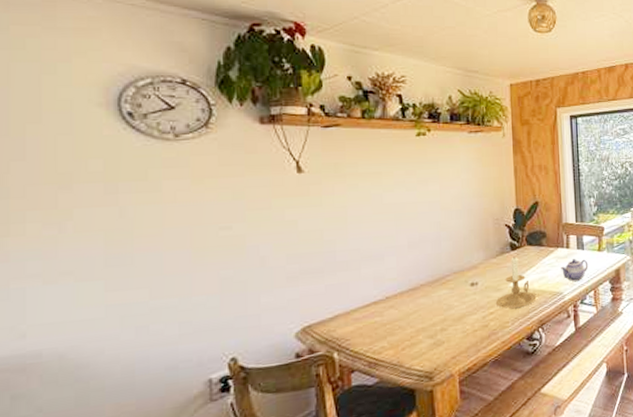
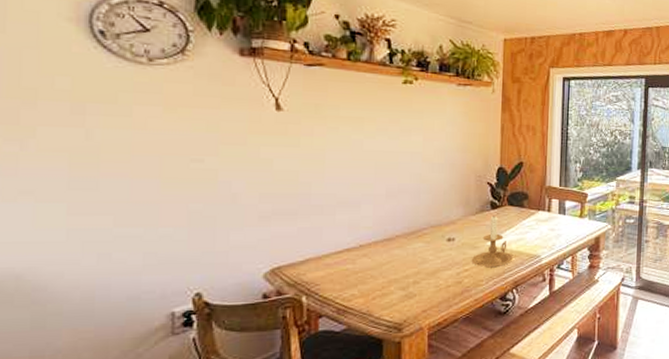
teapot: present [560,259,589,281] -> none [540,223,569,245]

